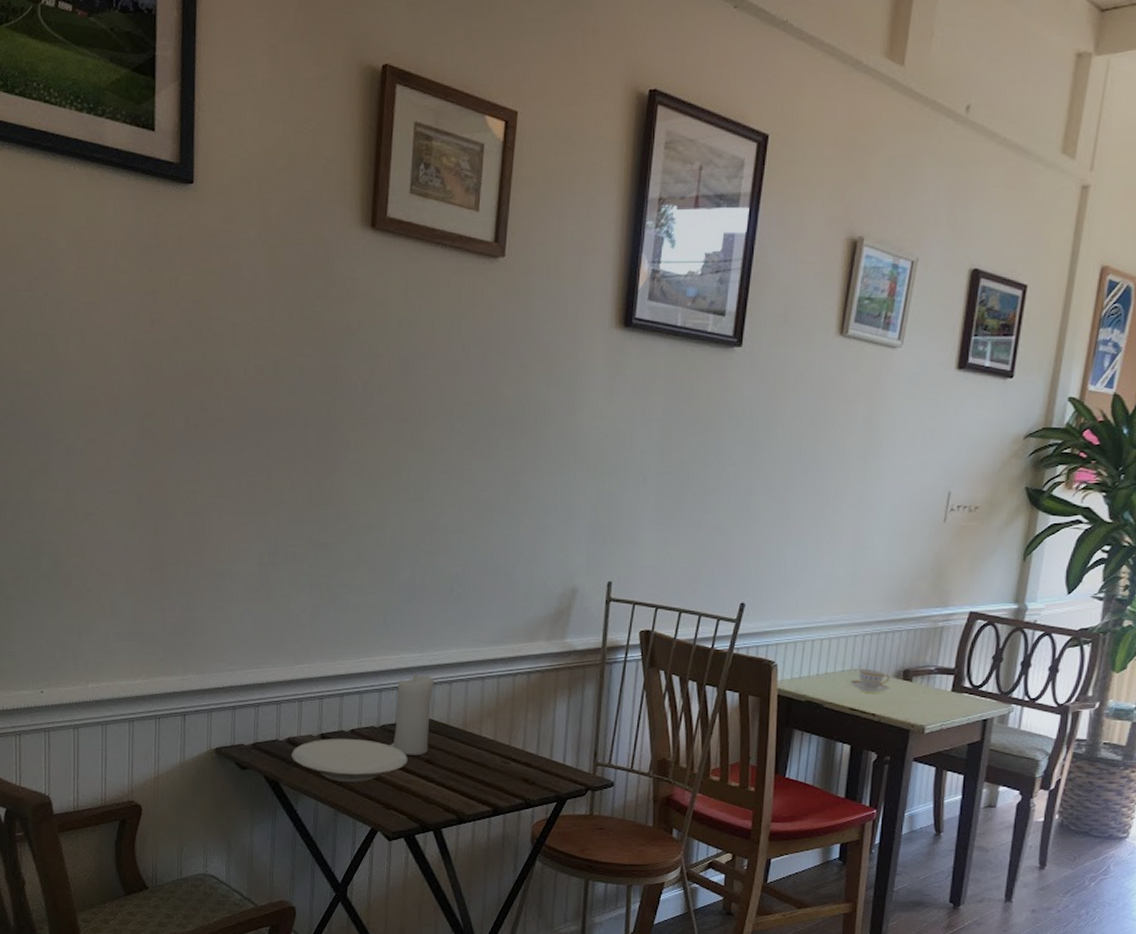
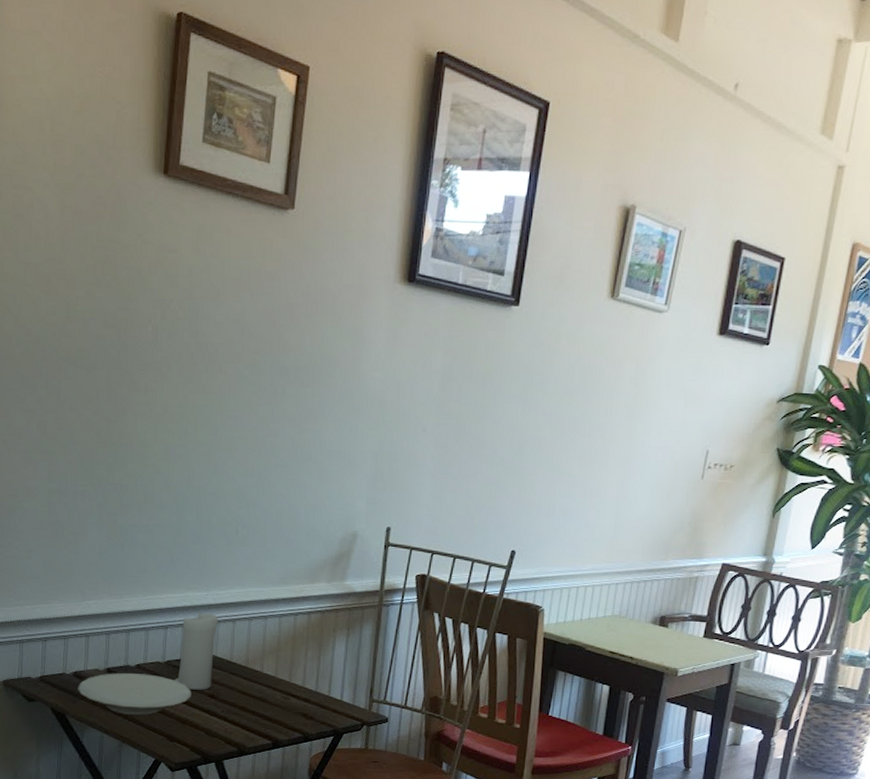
teacup: present [848,668,891,694] -> none [609,614,648,639]

